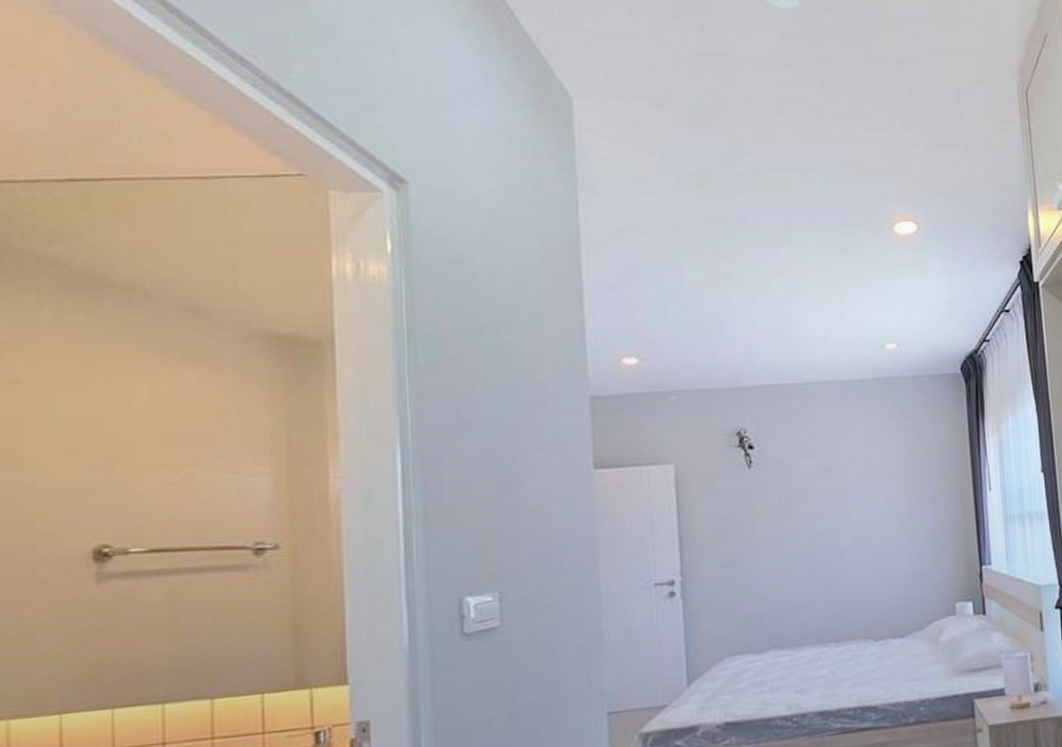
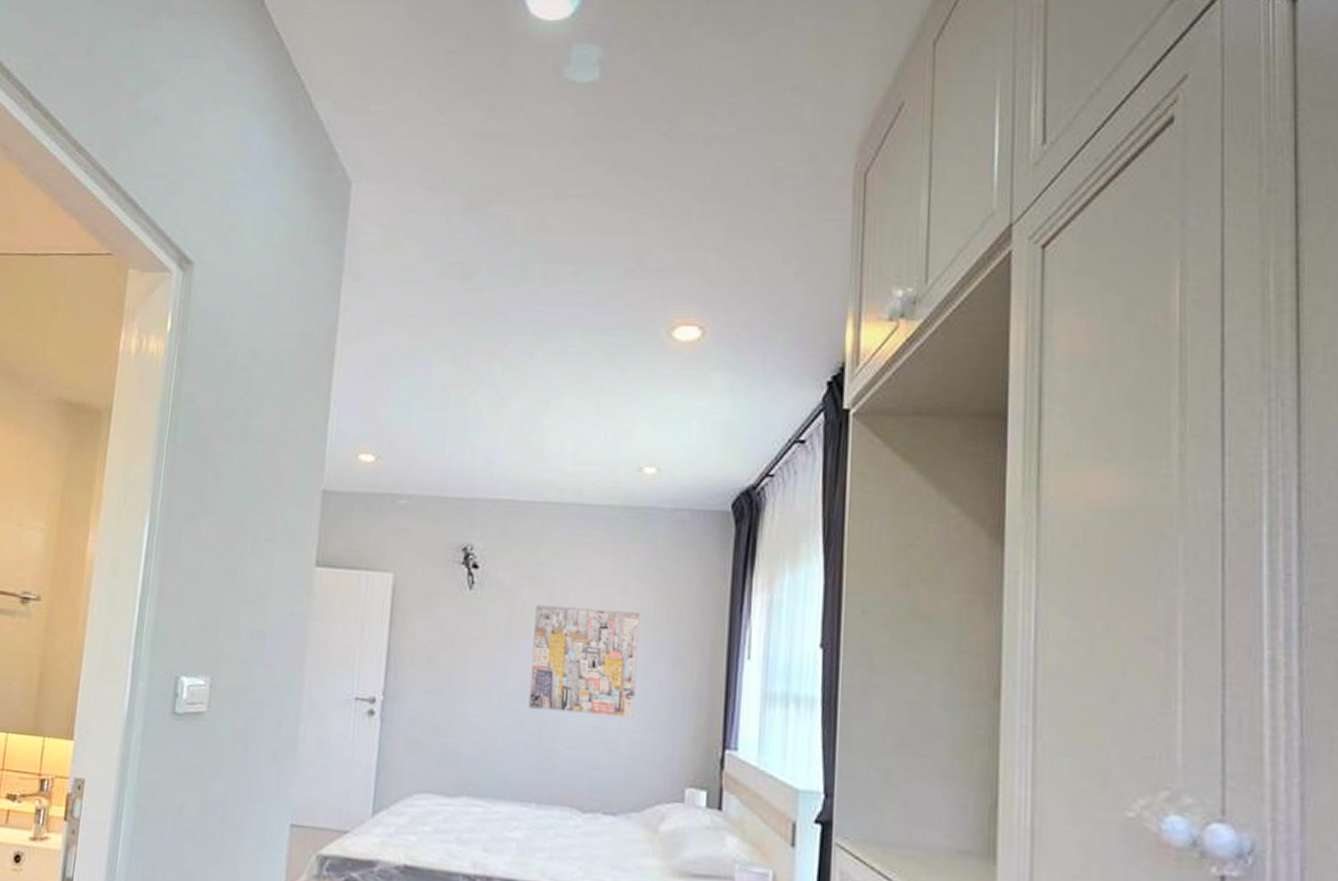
wall art: none [811,467,906,563] -> present [528,605,640,718]

